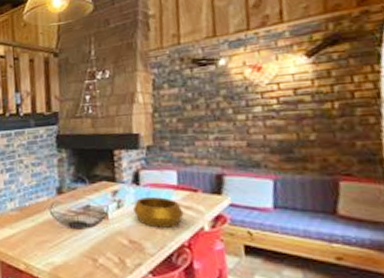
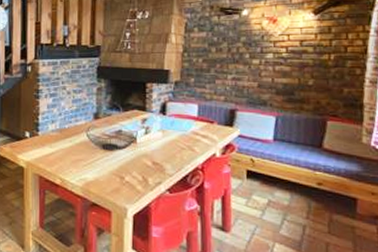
decorative bowl: present [132,197,184,228] -> none [158,126,201,153]

